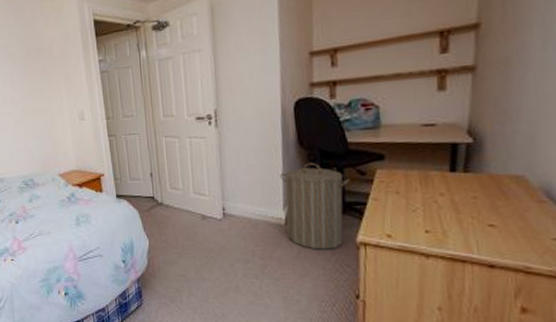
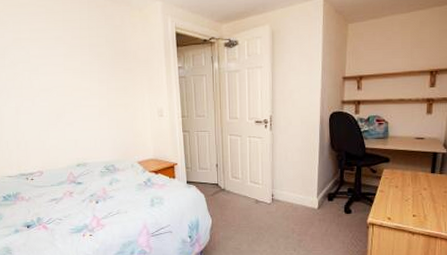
laundry hamper: present [280,162,351,250] -> none [316,161,366,228]

